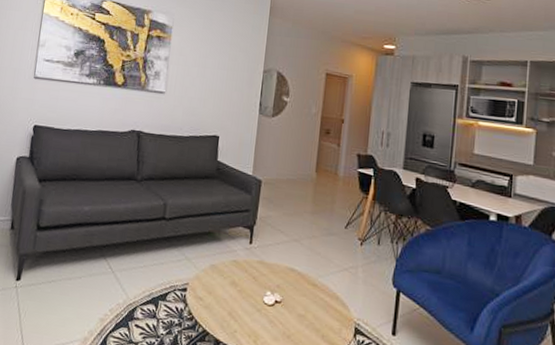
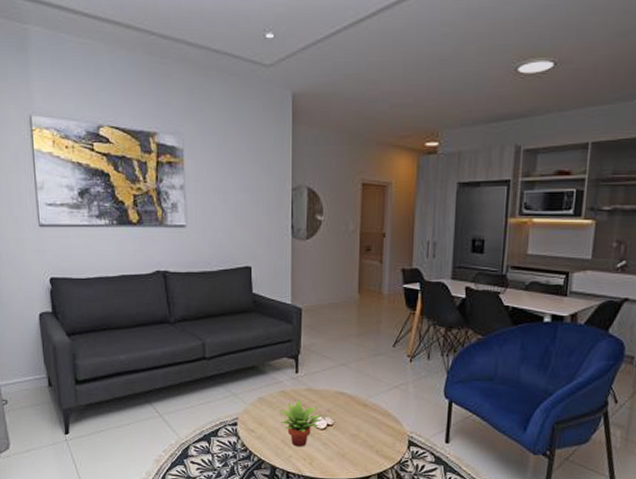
succulent plant: none [230,271,271,322] -> present [279,399,322,447]

